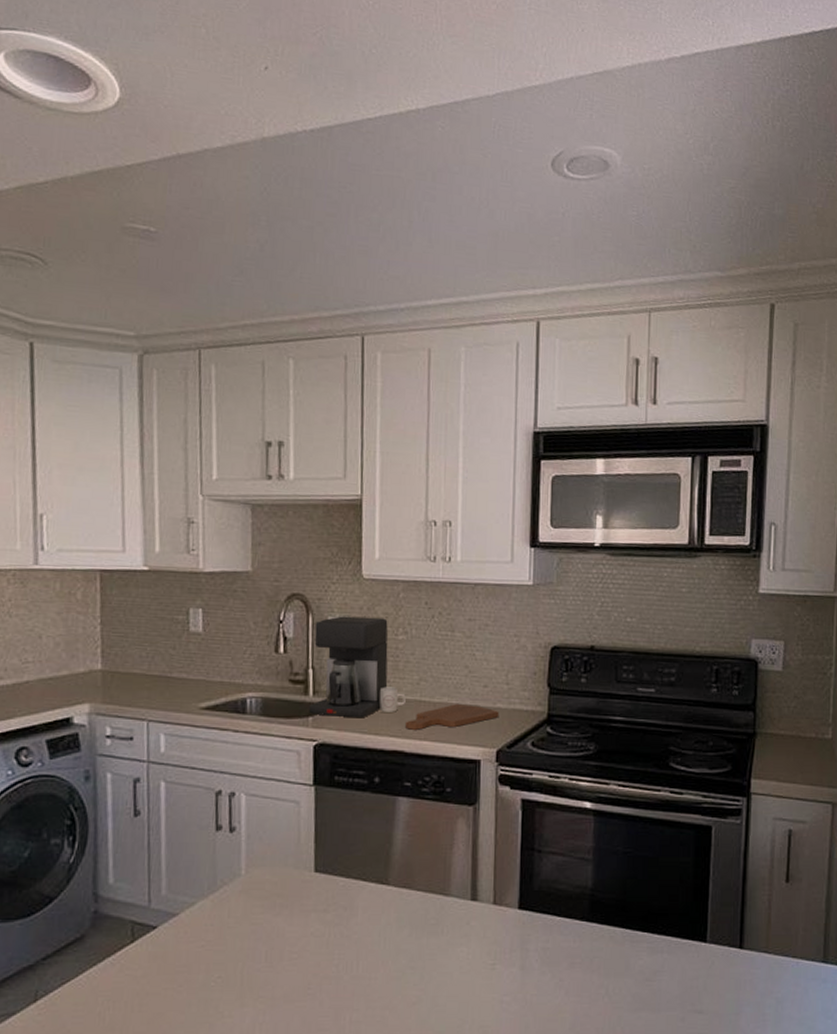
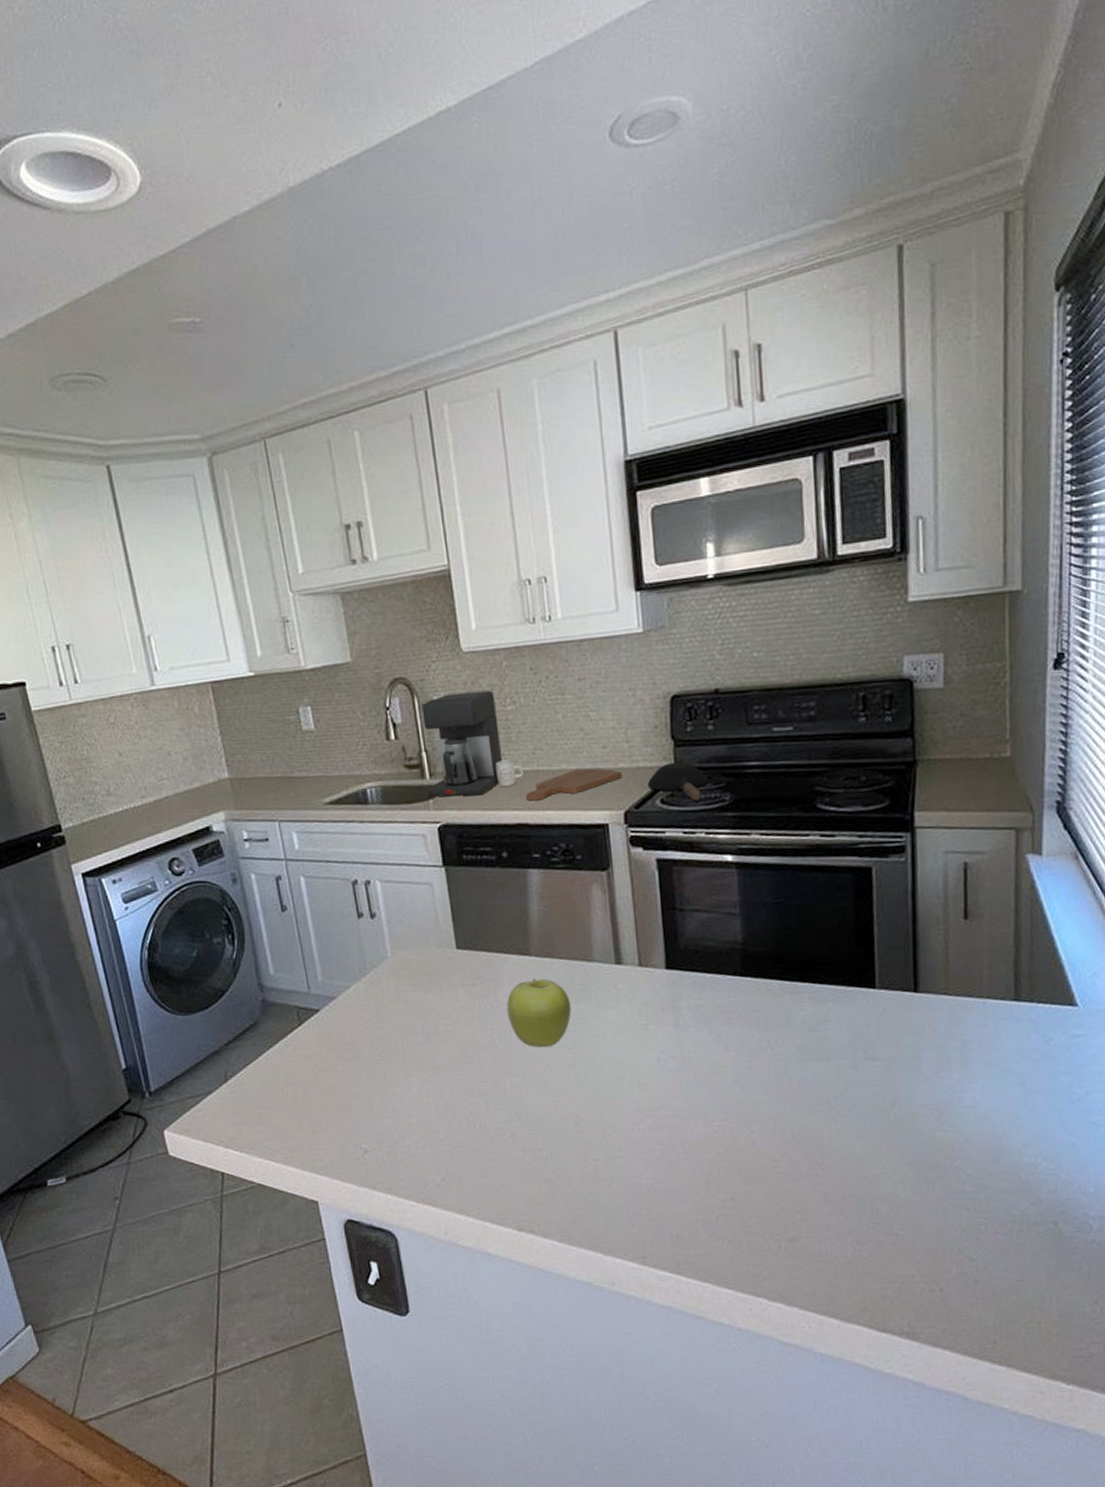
fruit: none [357,909,422,983] -> present [506,979,571,1048]
frying pan: none [521,708,577,748] -> present [647,761,709,801]

